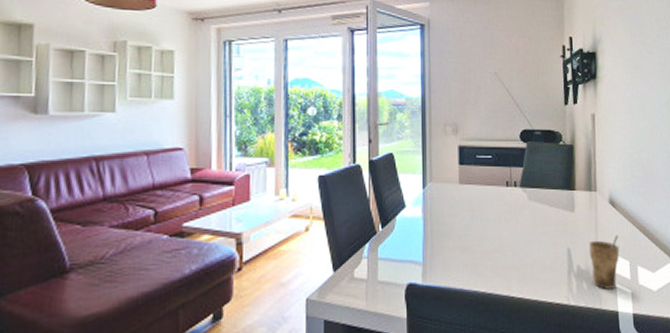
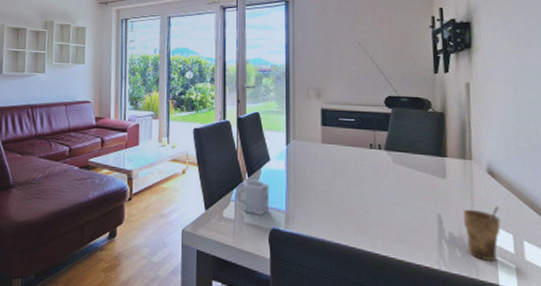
cup: none [369,230,406,271] -> present [236,179,270,215]

